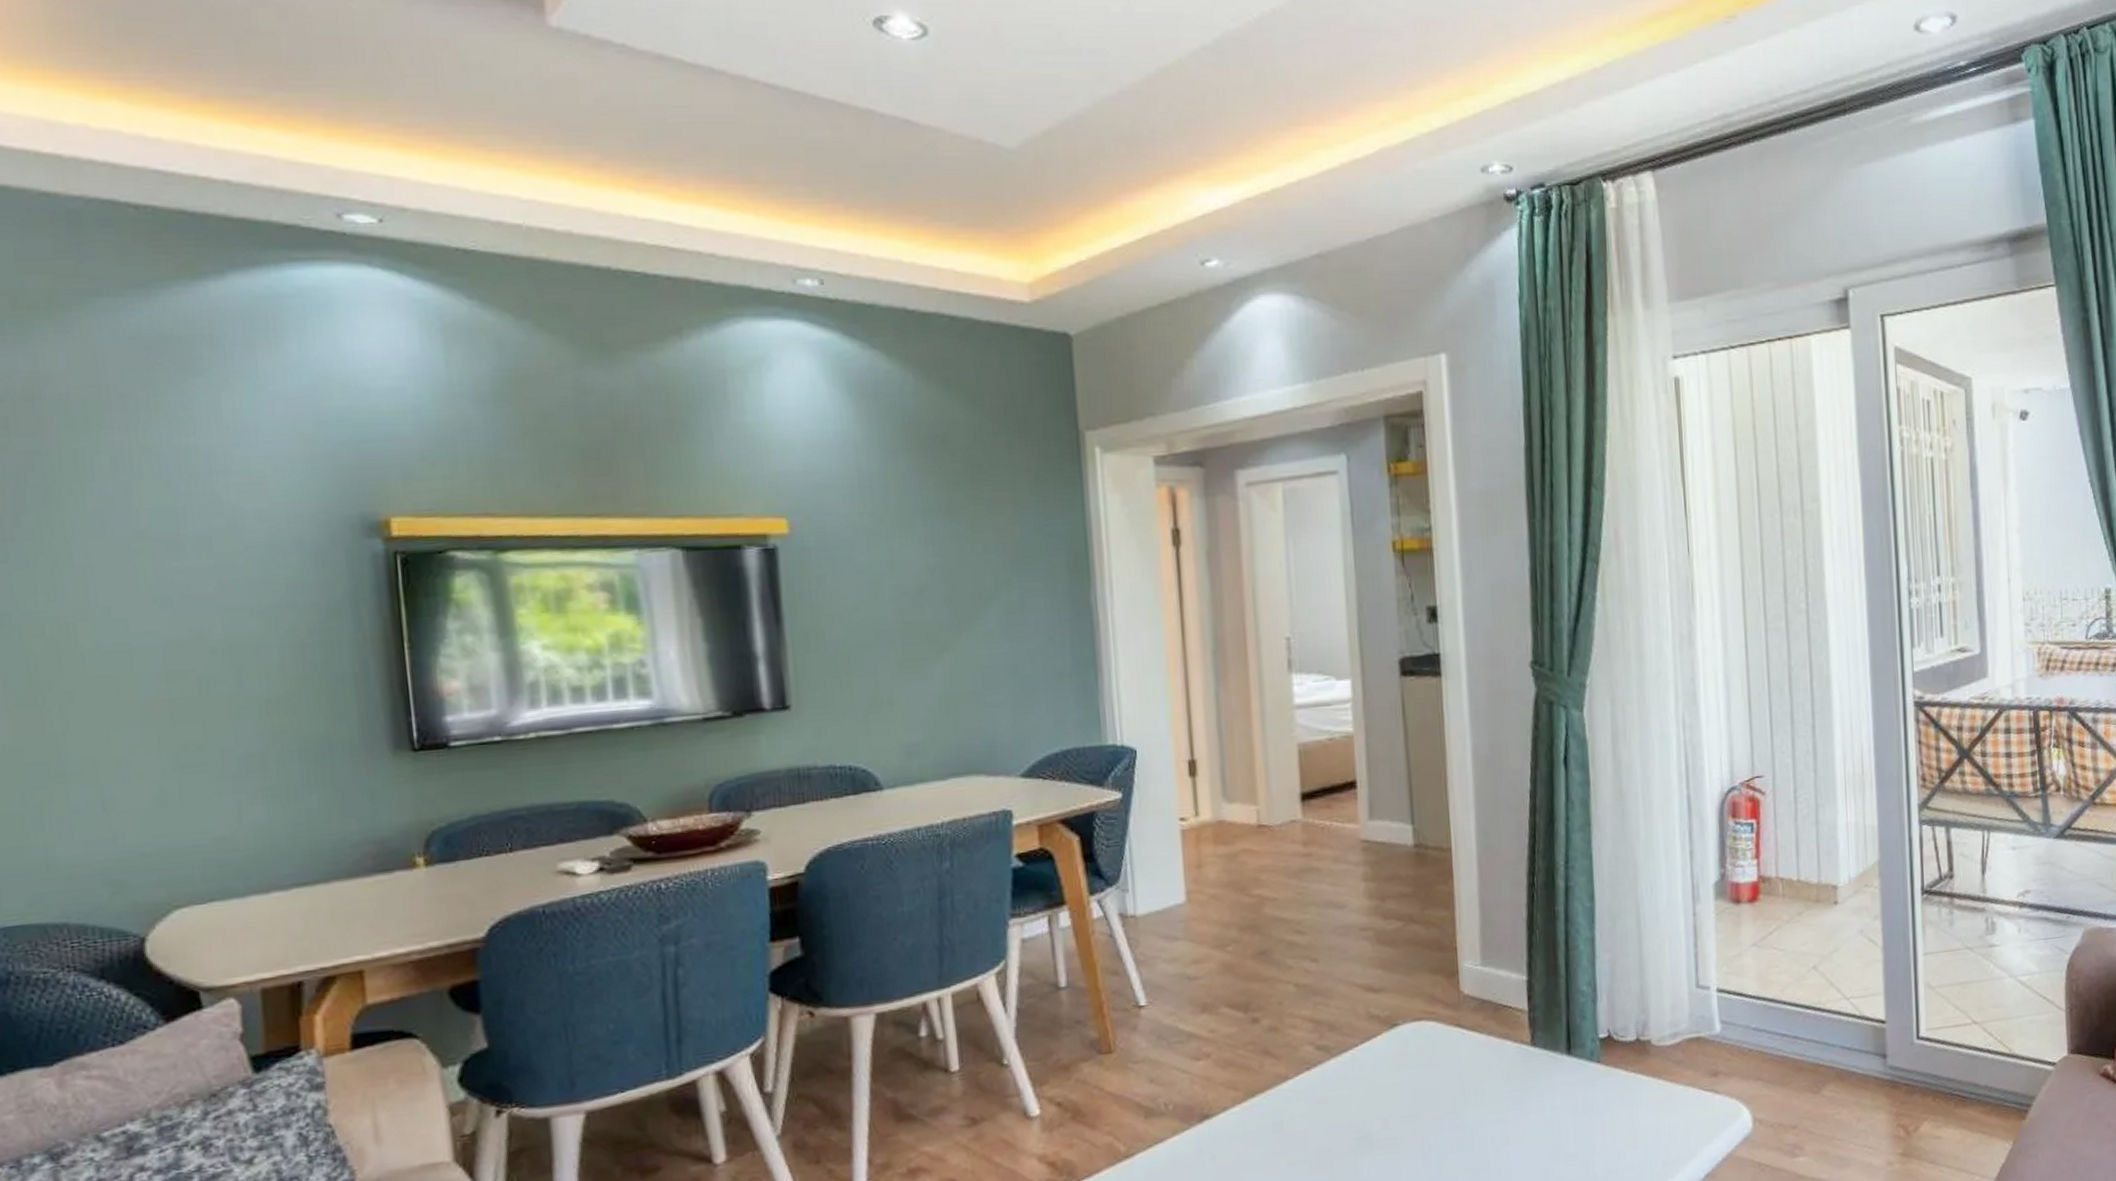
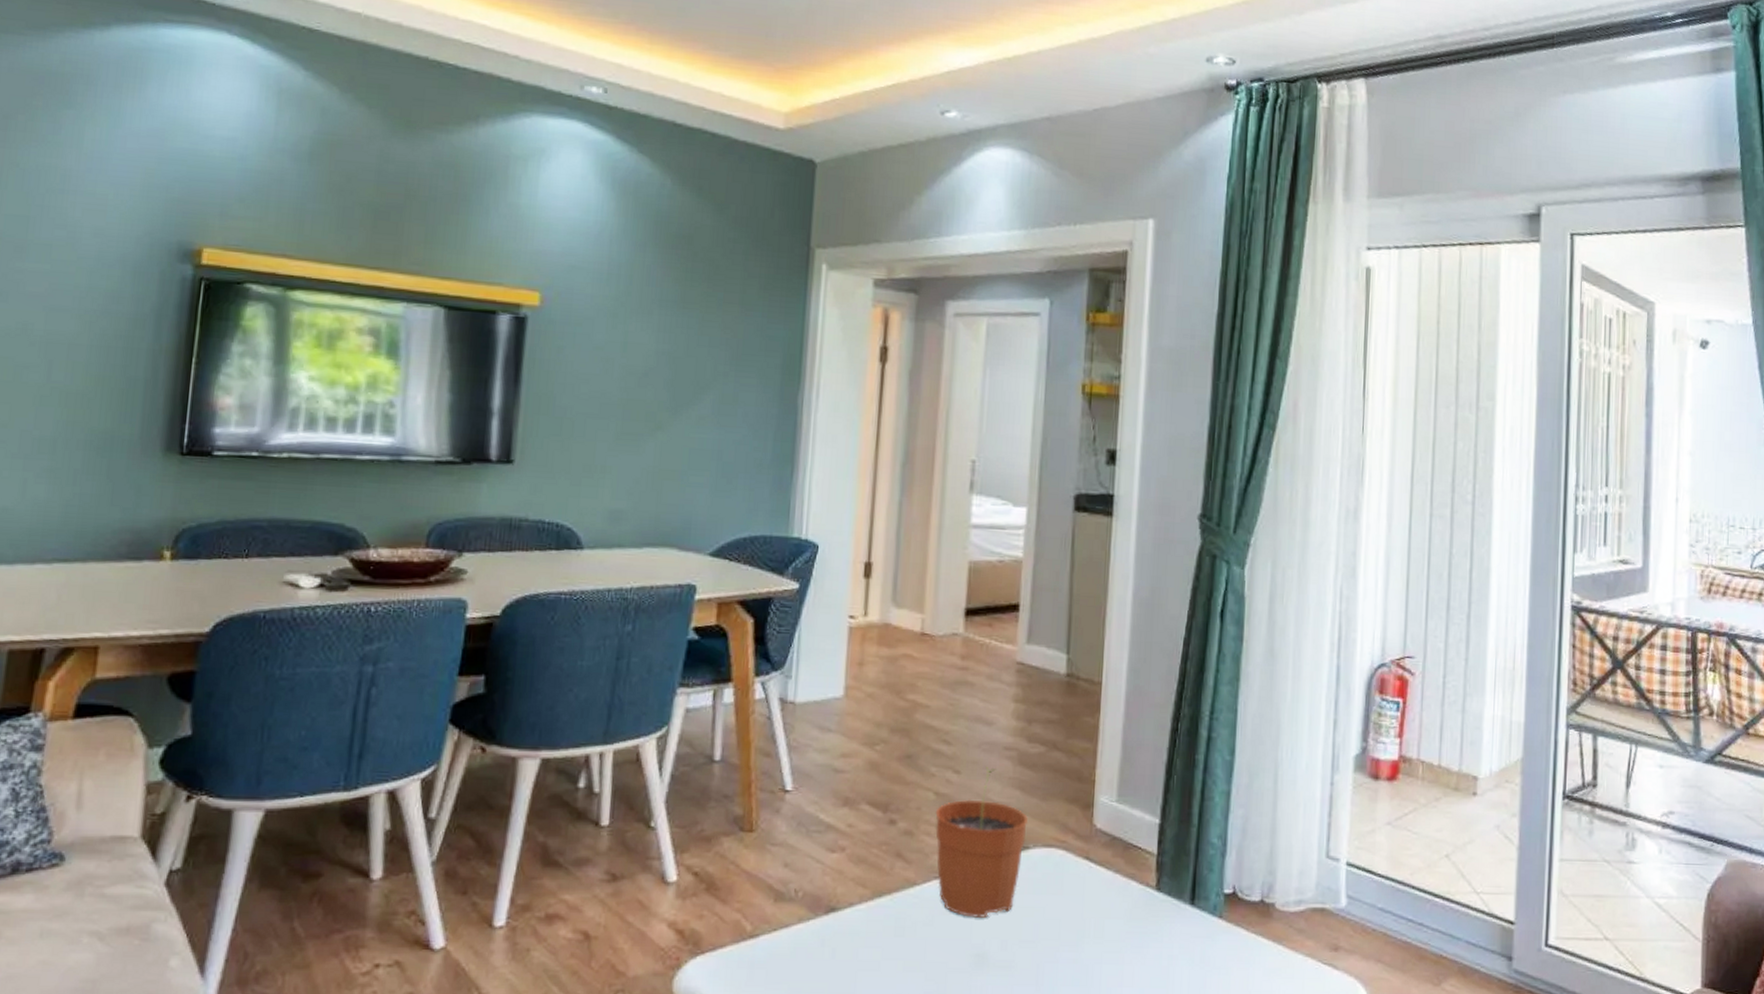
plant pot: none [1298,951,1395,1102] -> present [935,767,1029,918]

